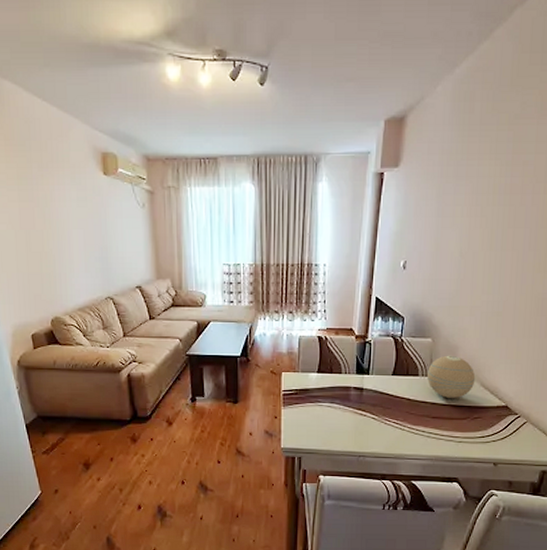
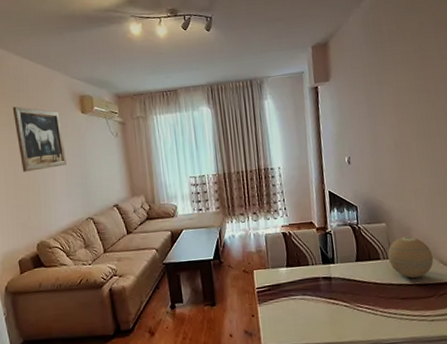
wall art: none [22,158,85,238] -> present [12,106,66,172]

